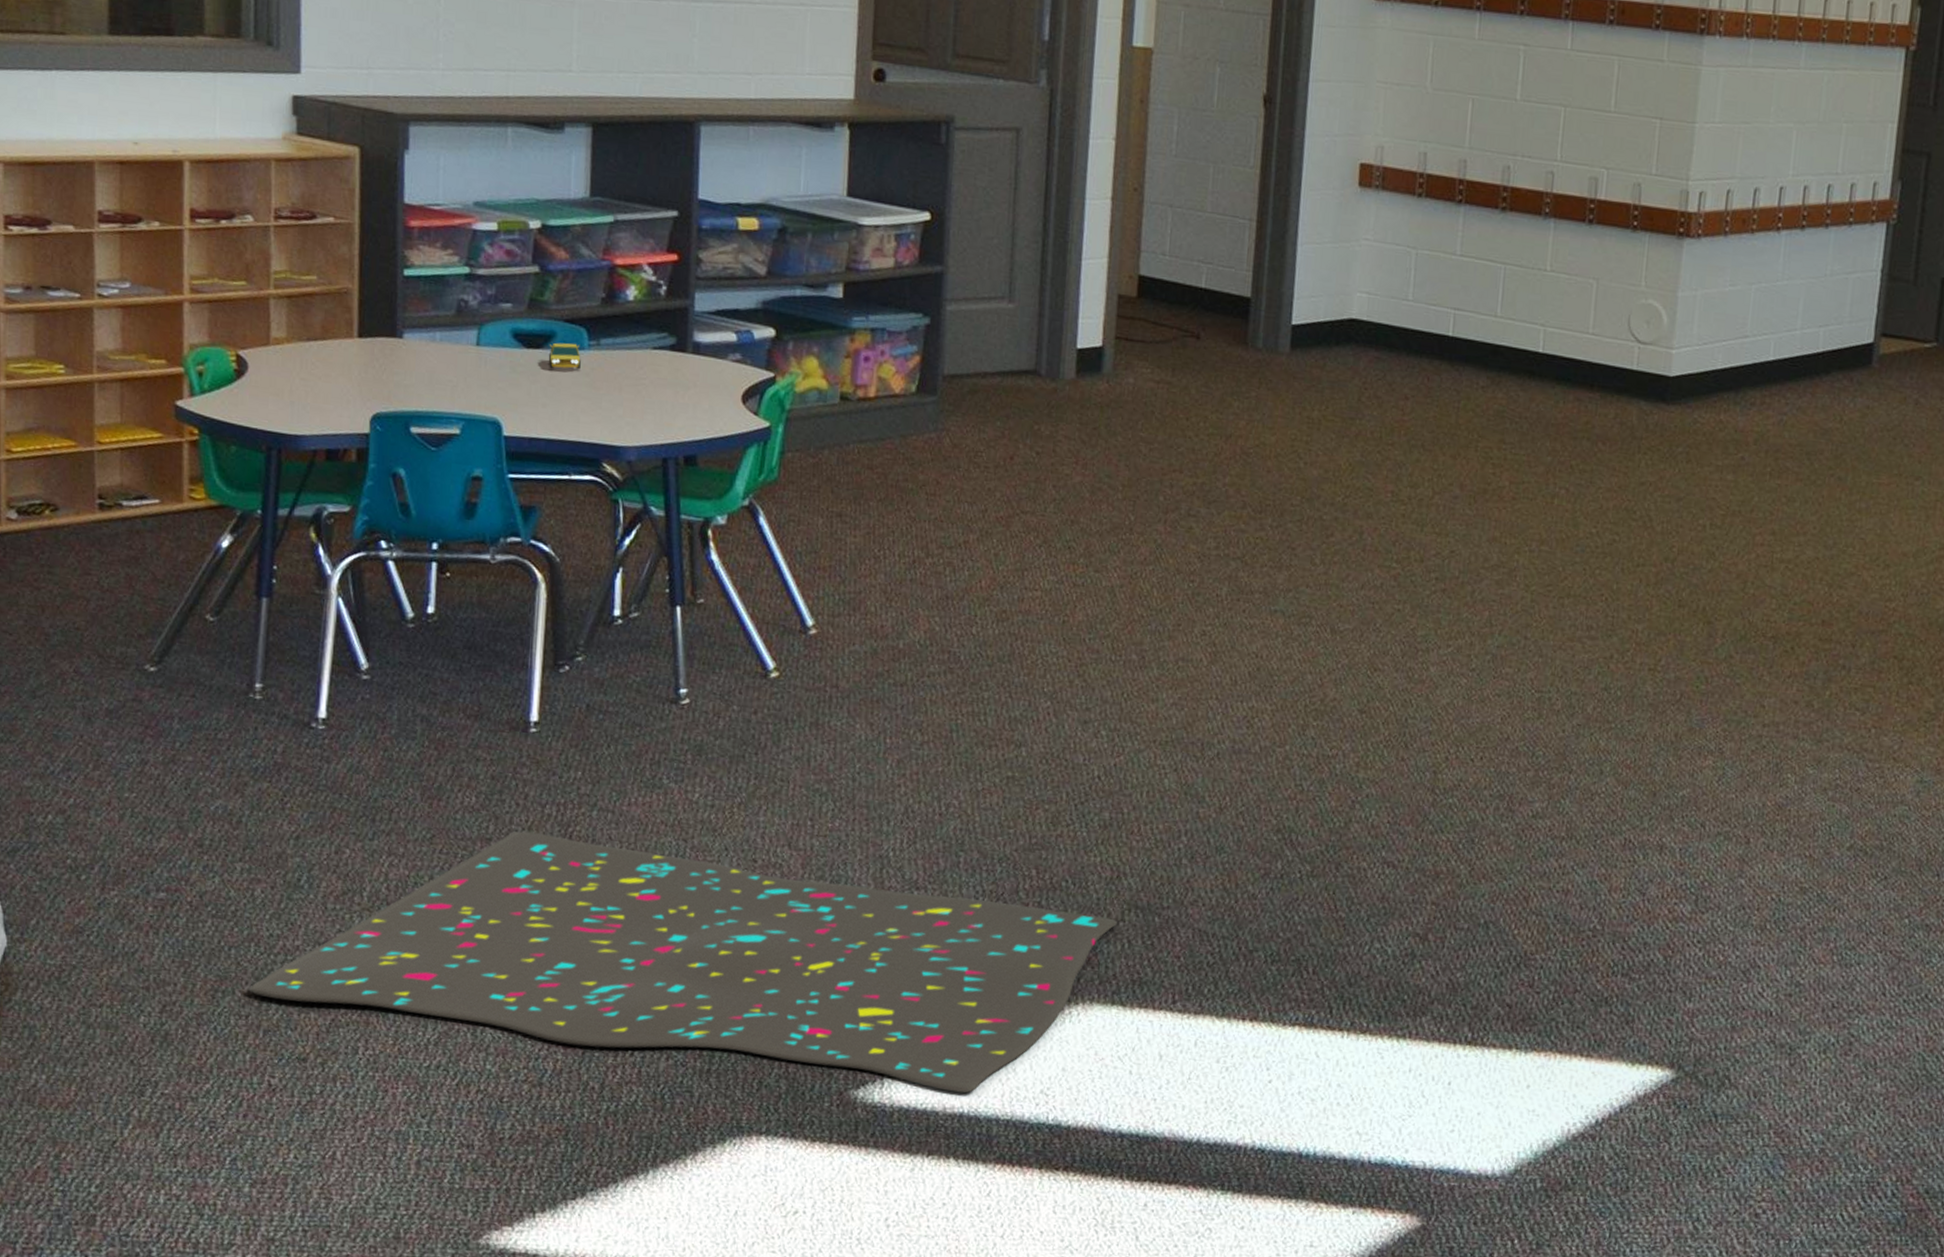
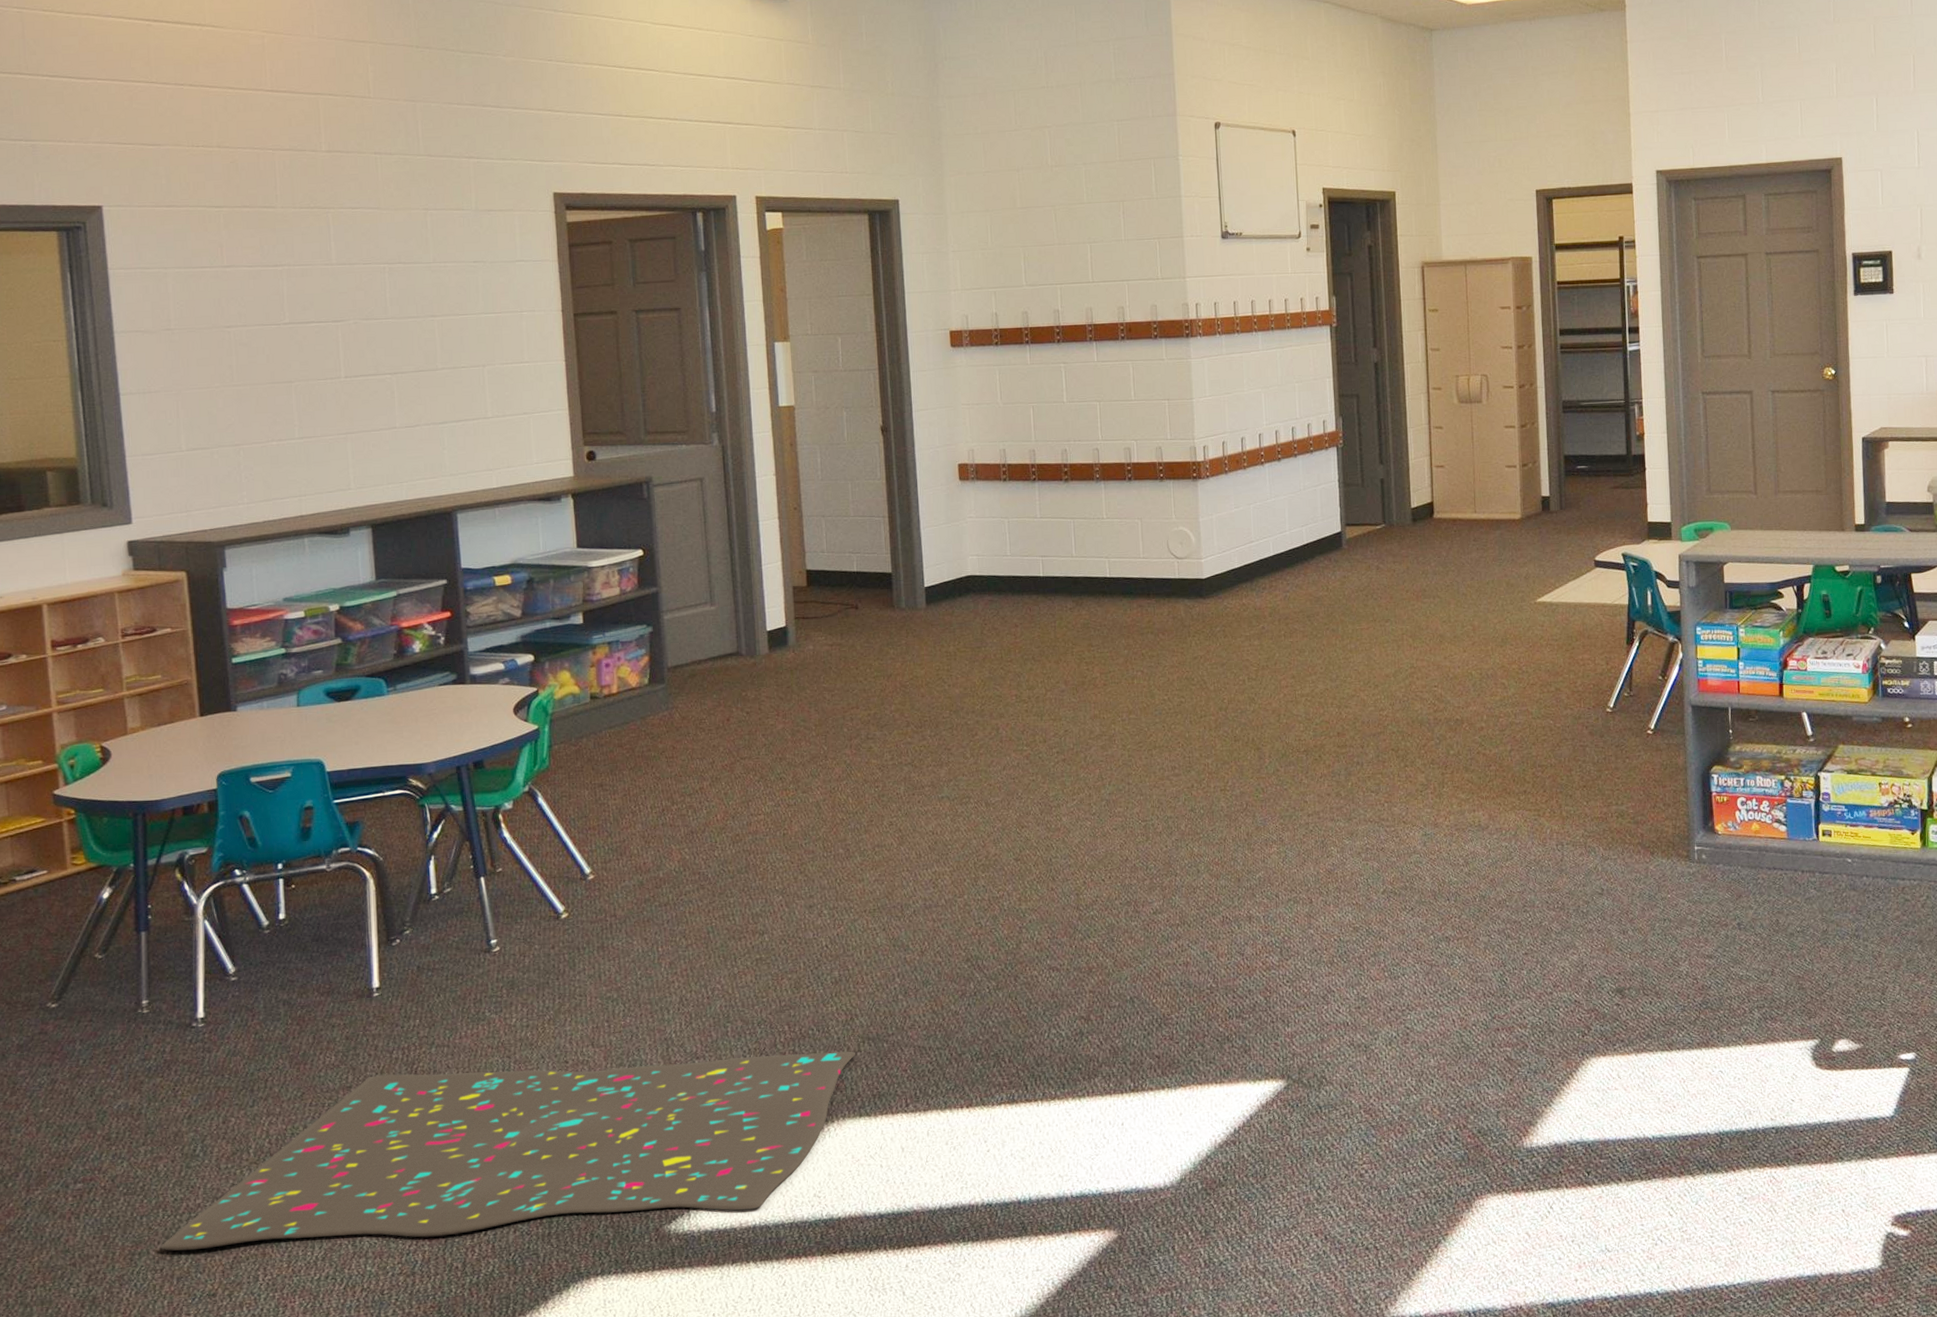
toy car: present [548,342,581,370] -> none [355,691,383,715]

